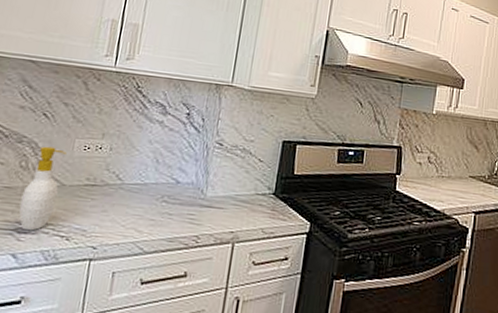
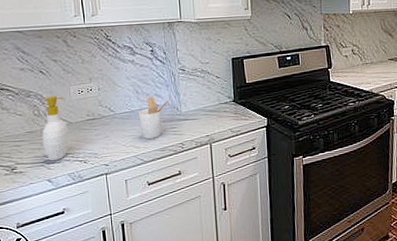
utensil holder: none [149,170,198,224] -> present [138,97,171,139]

